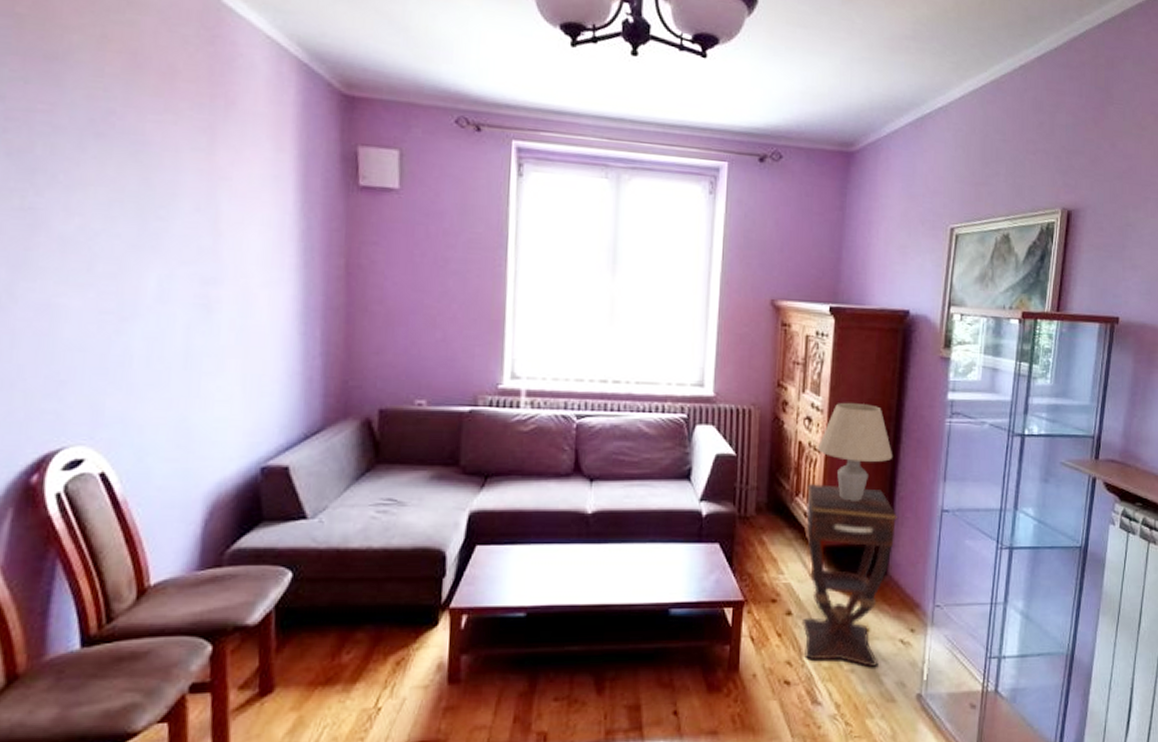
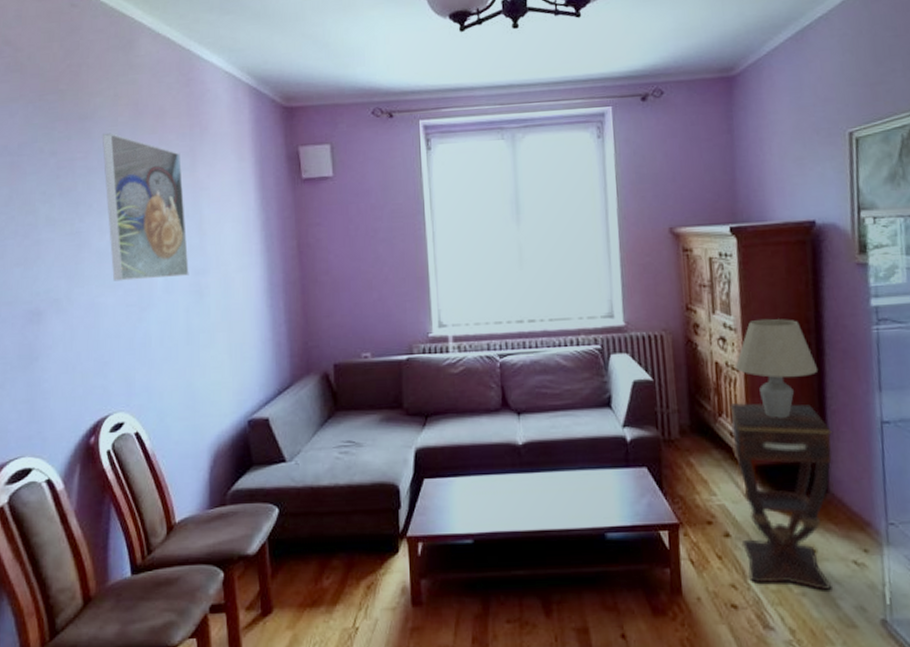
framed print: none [78,83,195,284] -> present [103,133,189,281]

